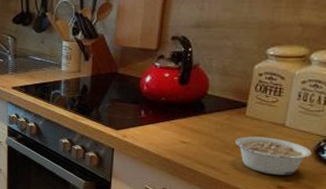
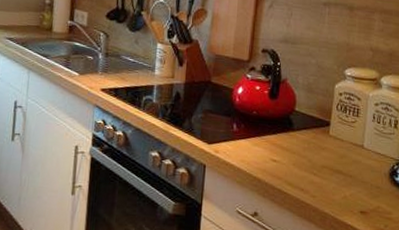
legume: present [235,136,312,175] -> none [321,156,387,200]

